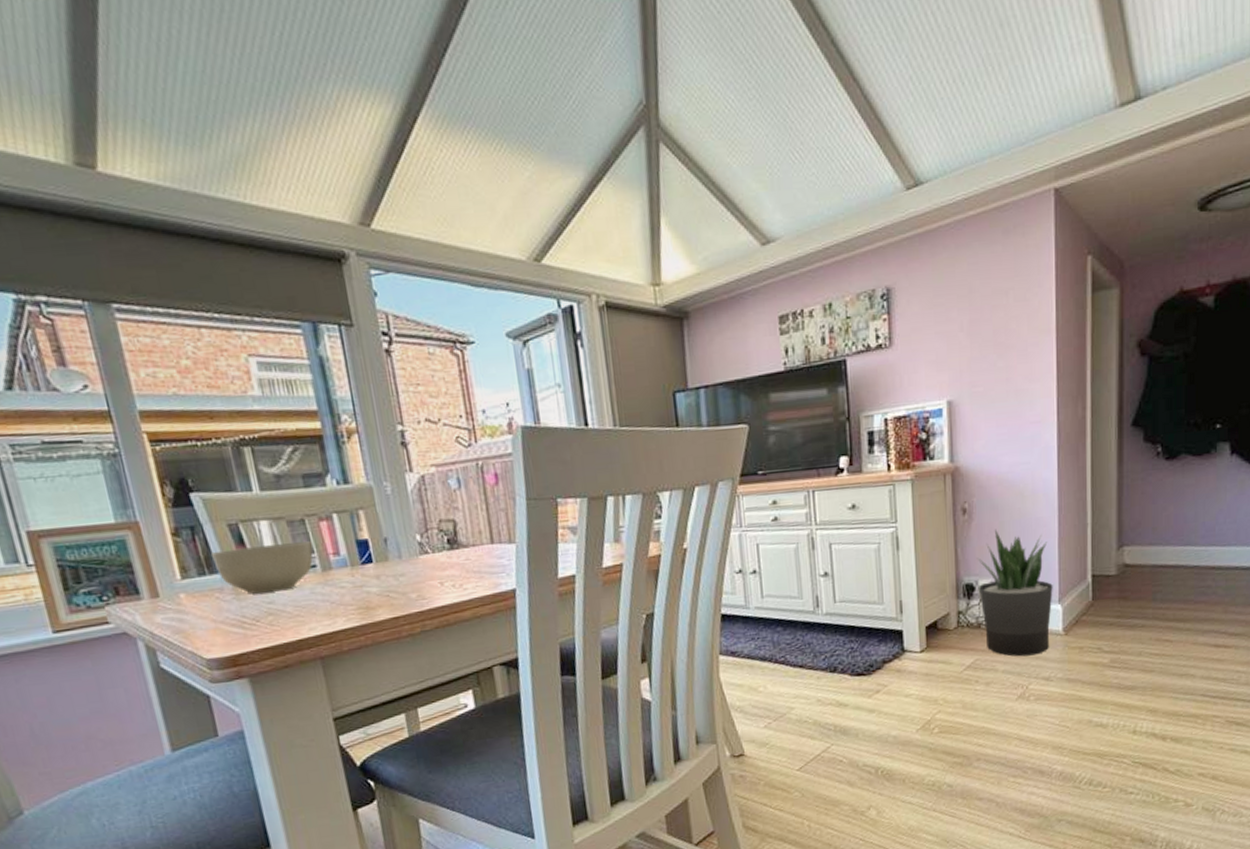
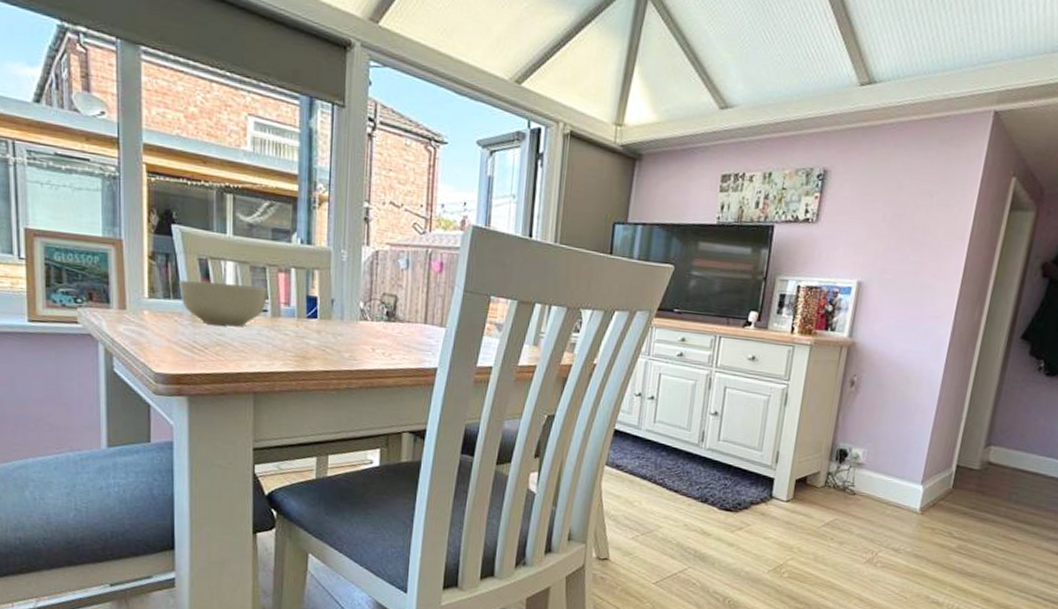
planter: present [977,528,1053,656] -> none [847,405,923,527]

